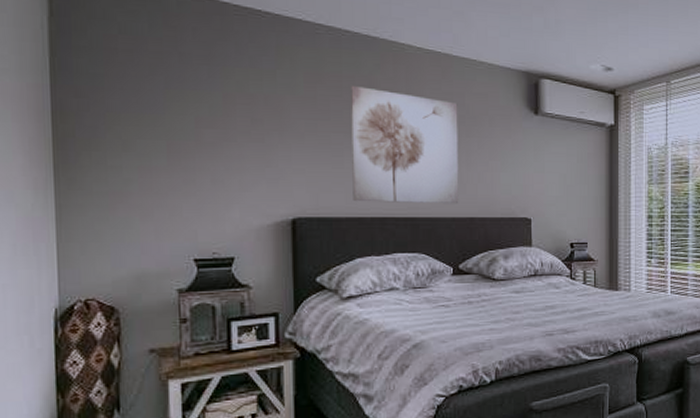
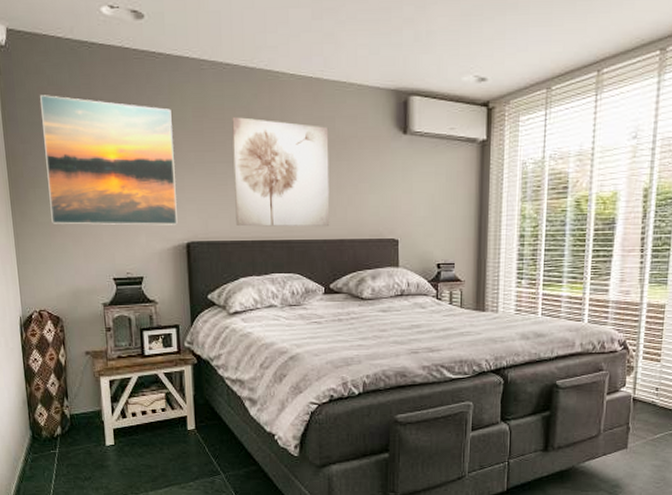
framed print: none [107,44,281,199] -> present [40,95,178,226]

